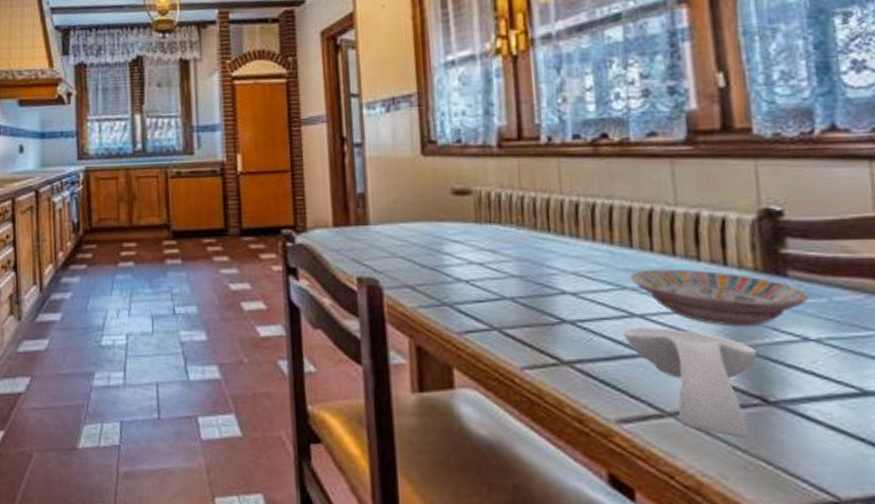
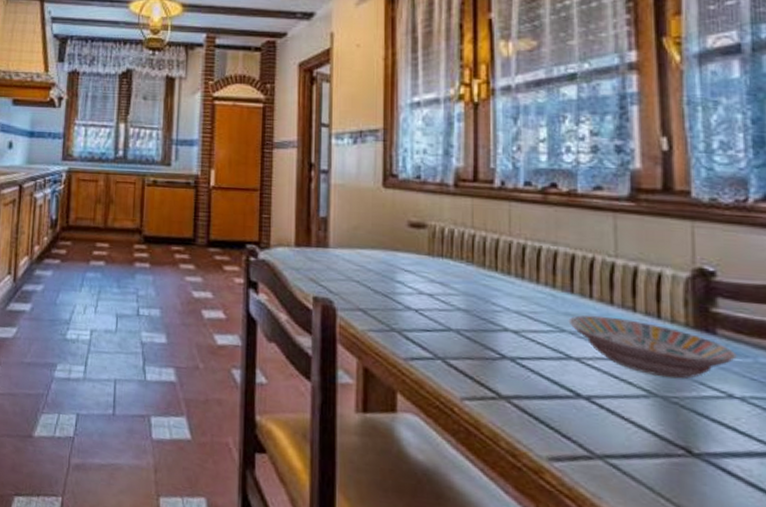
spoon rest: present [623,327,757,439] -> none [560,369,683,488]

